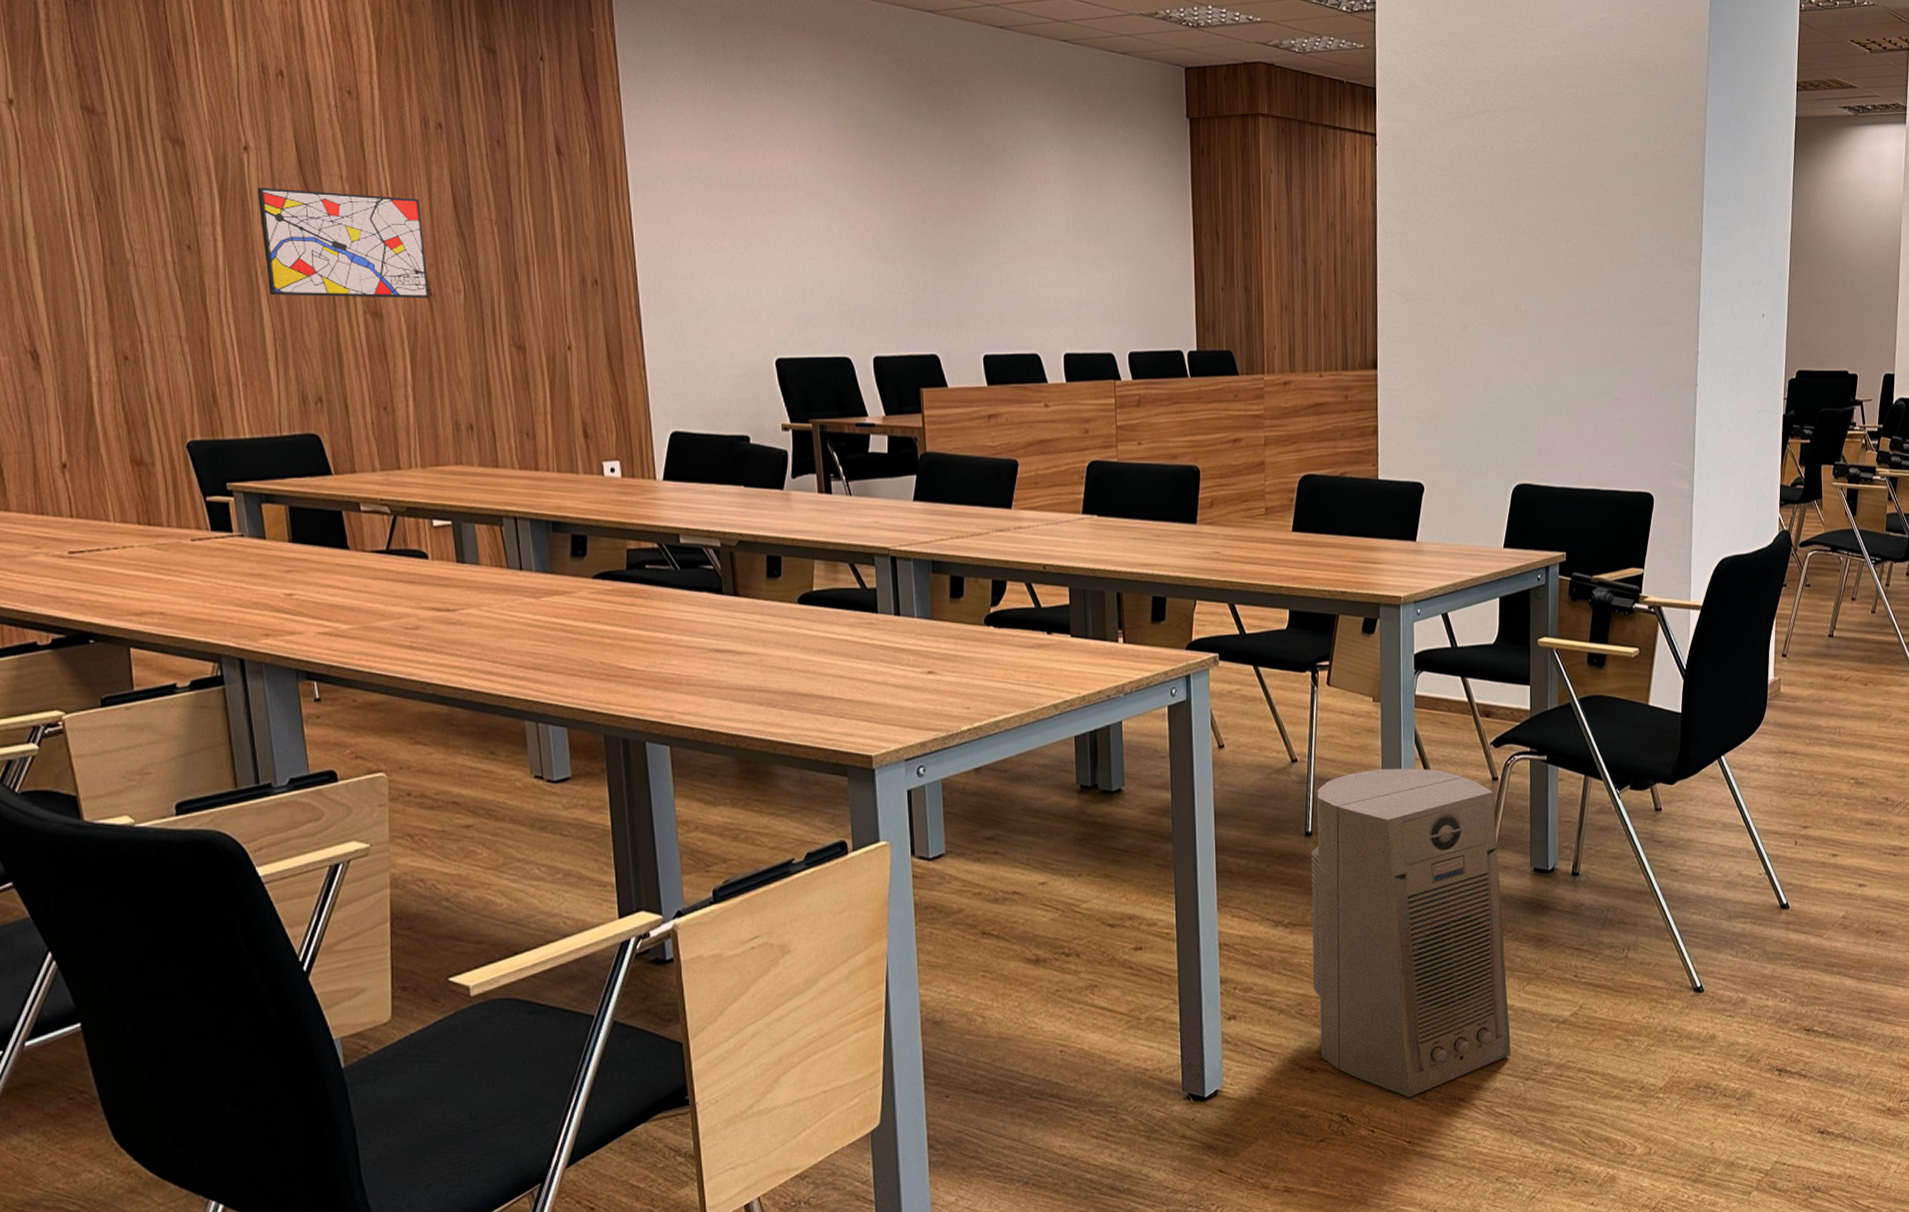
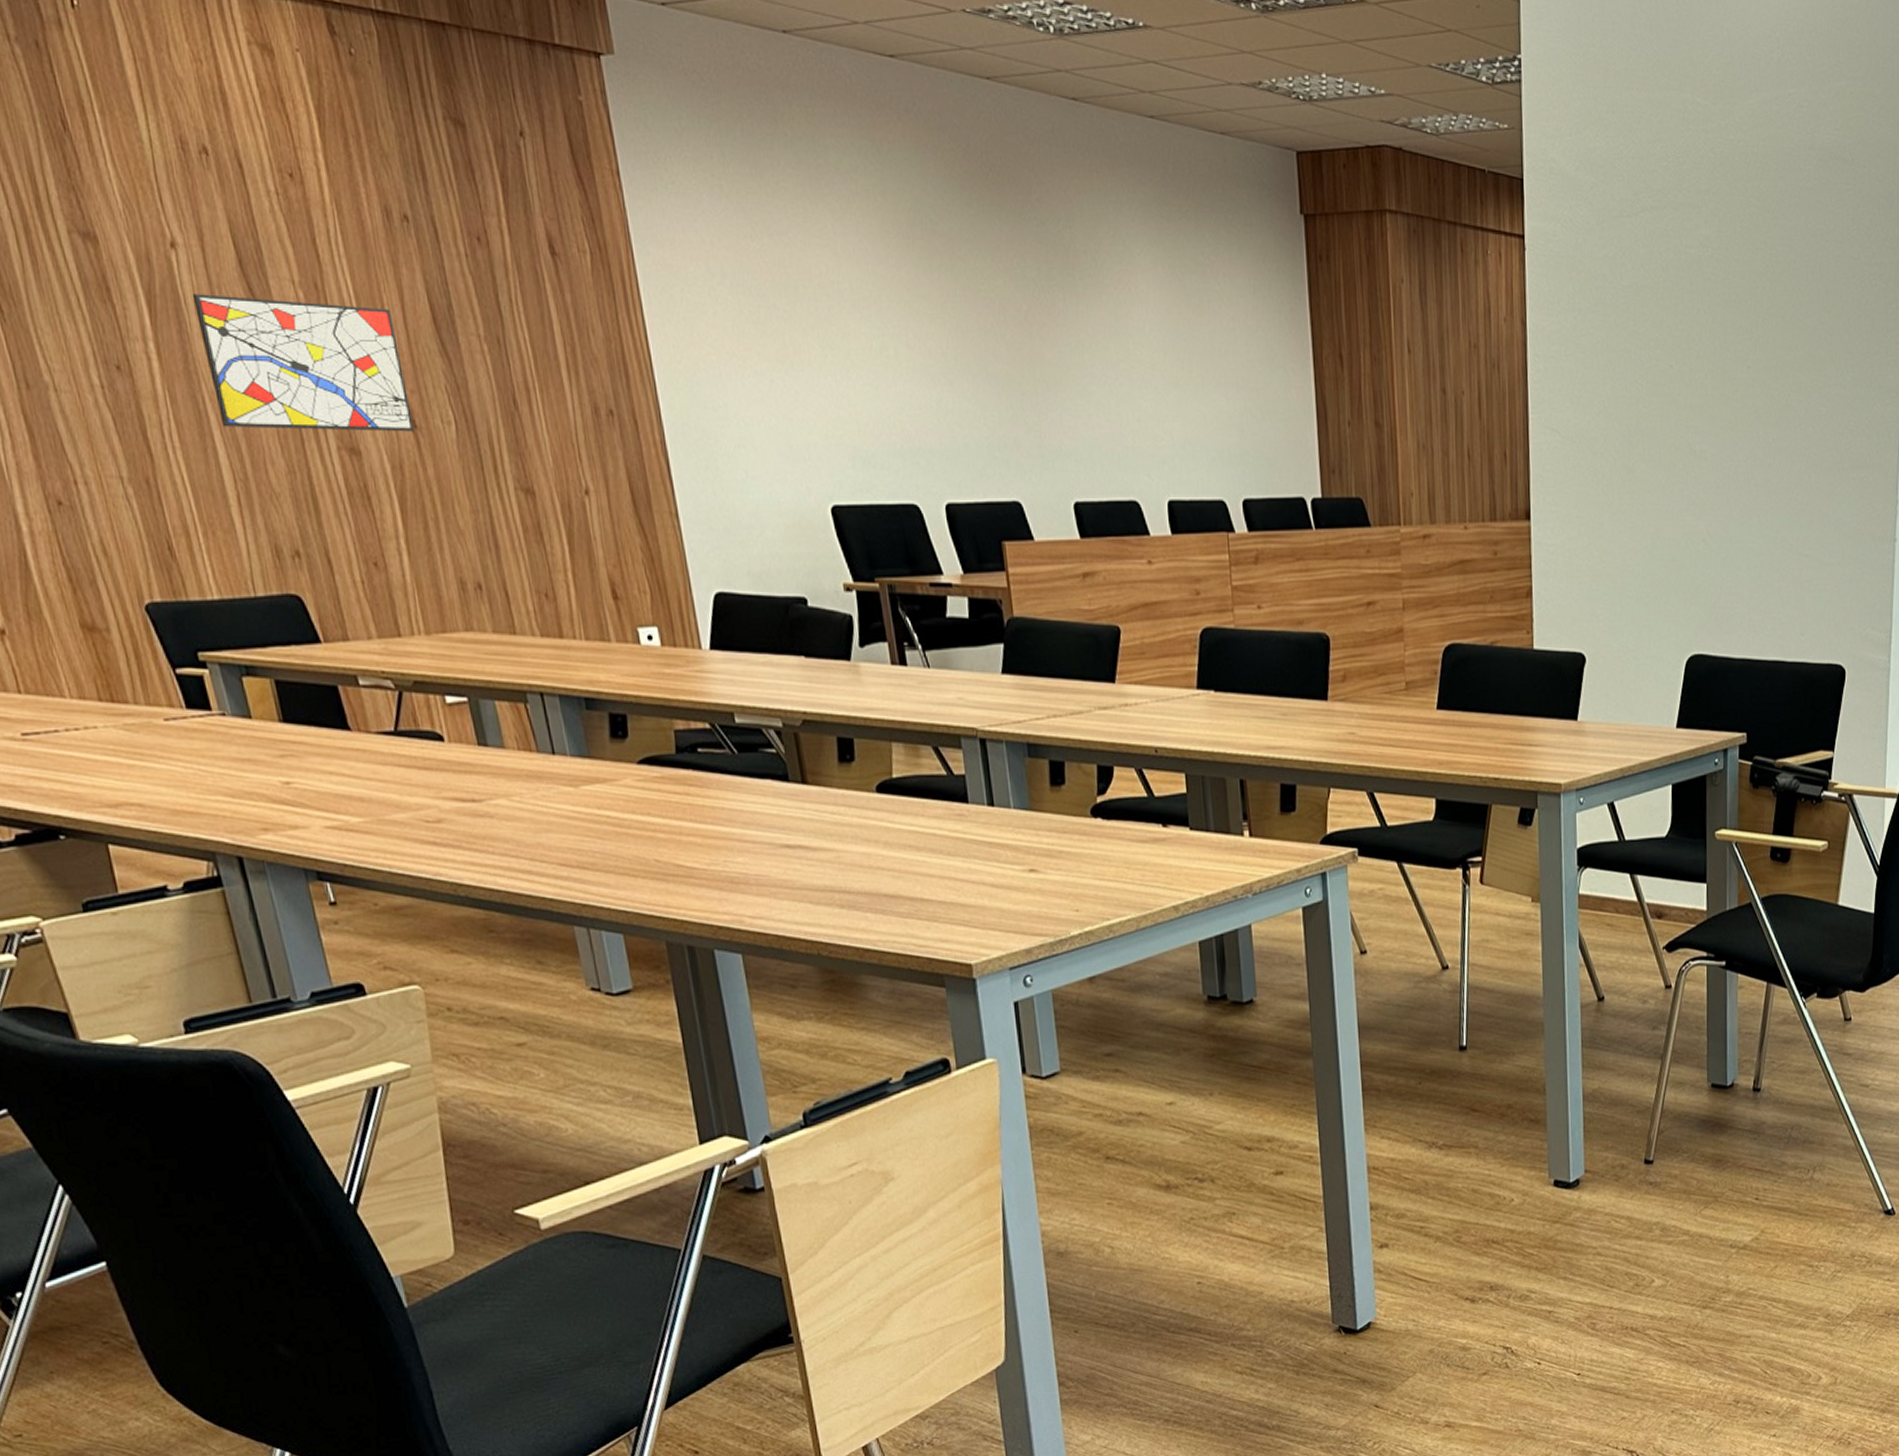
air purifier: present [1311,768,1511,1098] -> none [1466,975,1687,1328]

